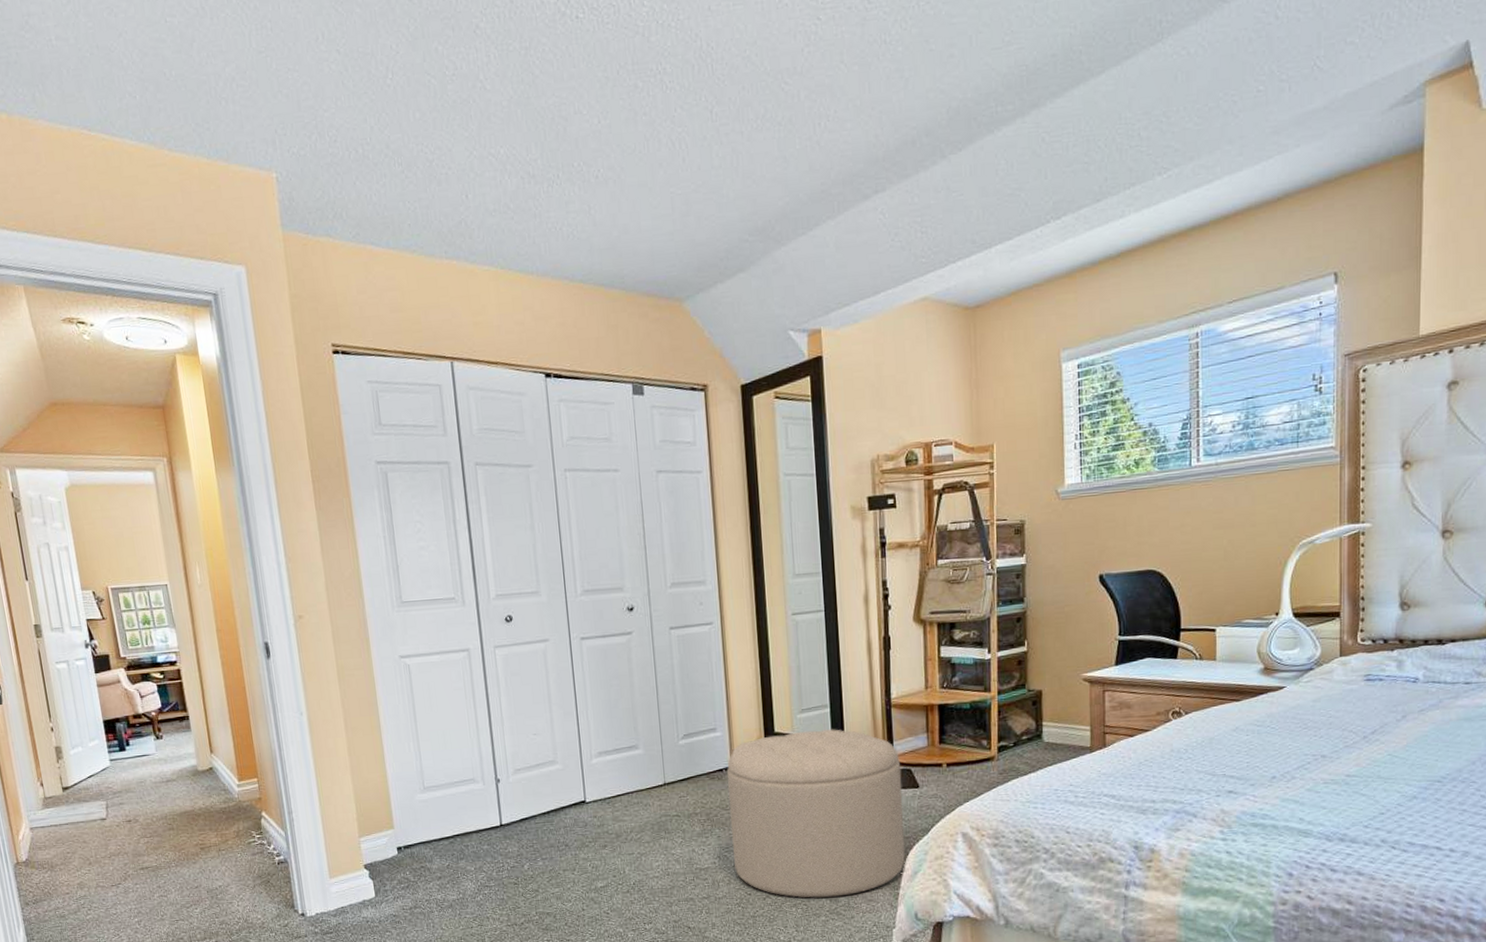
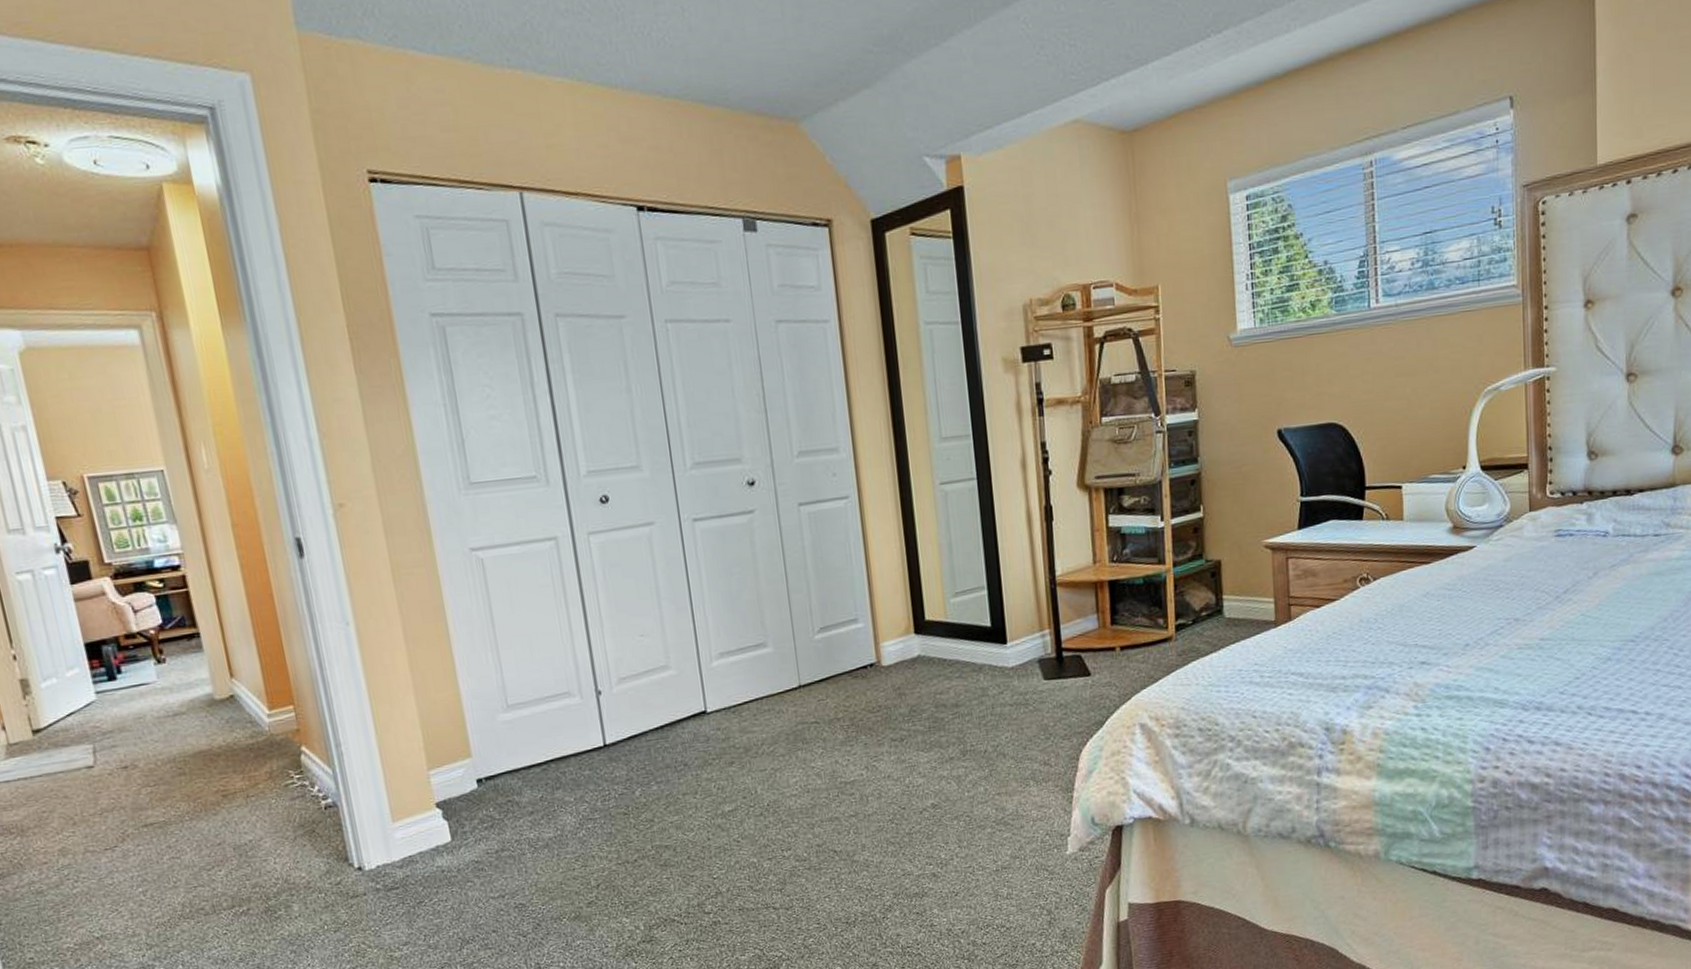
ottoman: present [726,728,906,898] -> none [872,613,1079,809]

